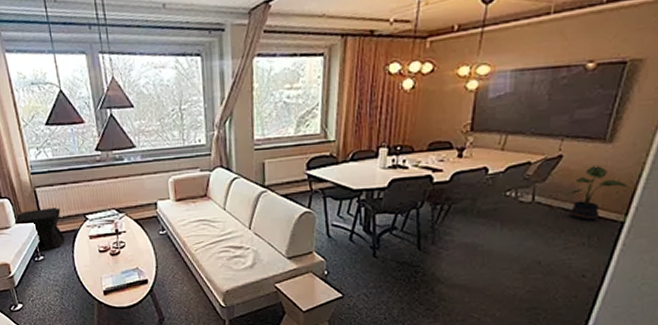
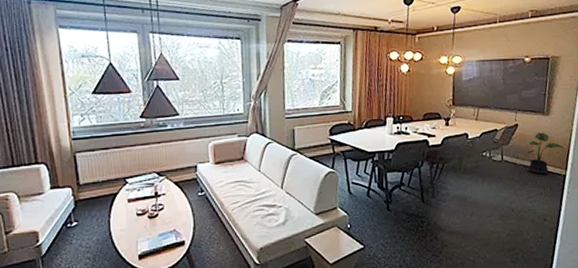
side table: present [15,207,80,252] -> none [50,172,119,218]

